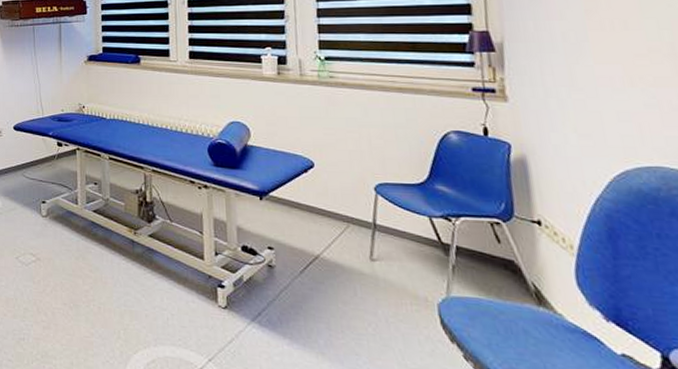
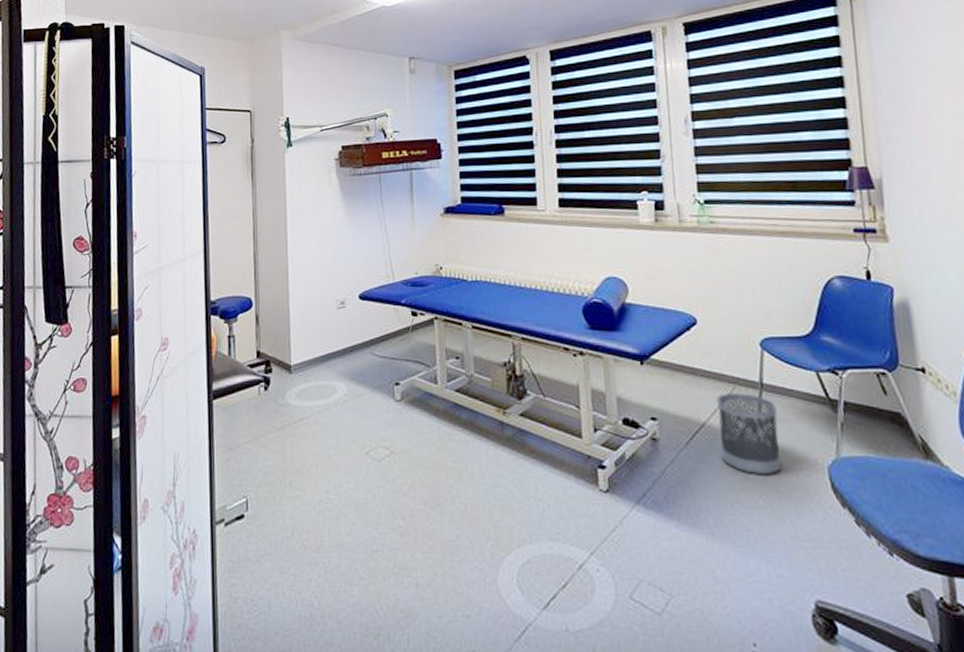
wastebasket: none [331,230,392,307] -> present [716,393,782,476]

